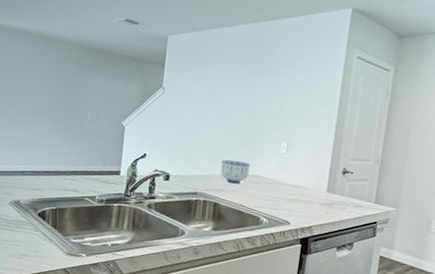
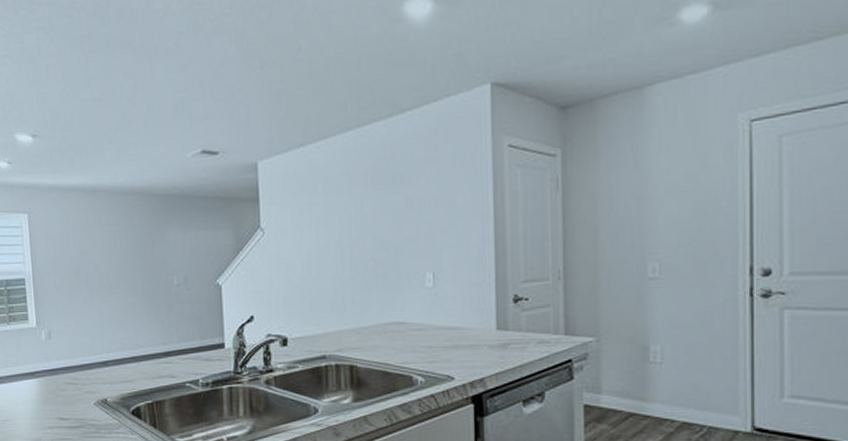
bowl: present [220,159,251,184] -> none [351,306,390,337]

